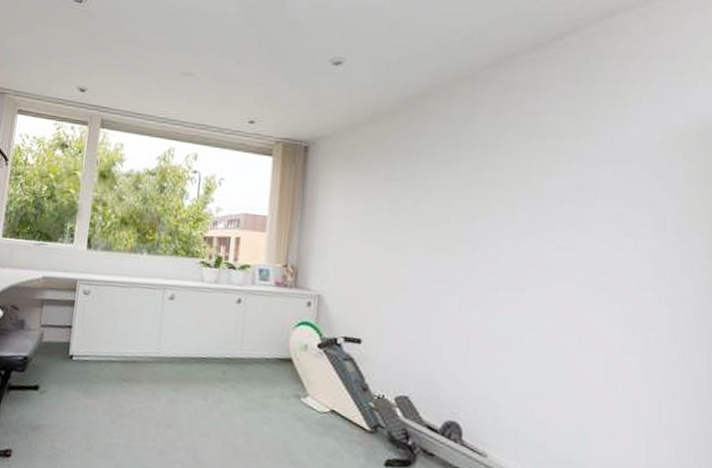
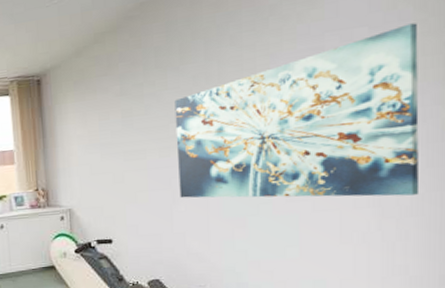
wall art: none [440,170,687,349] -> present [174,23,420,198]

